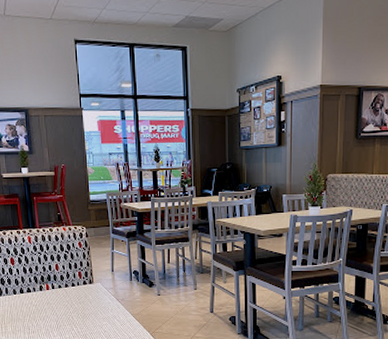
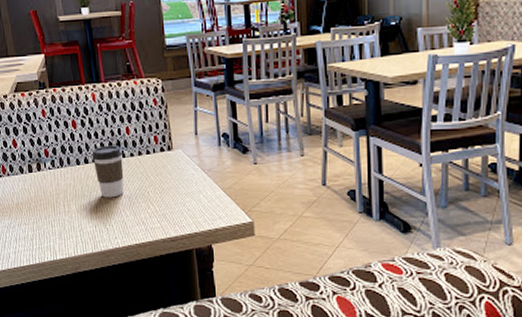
coffee cup: none [26,279,53,321] -> present [92,145,124,198]

